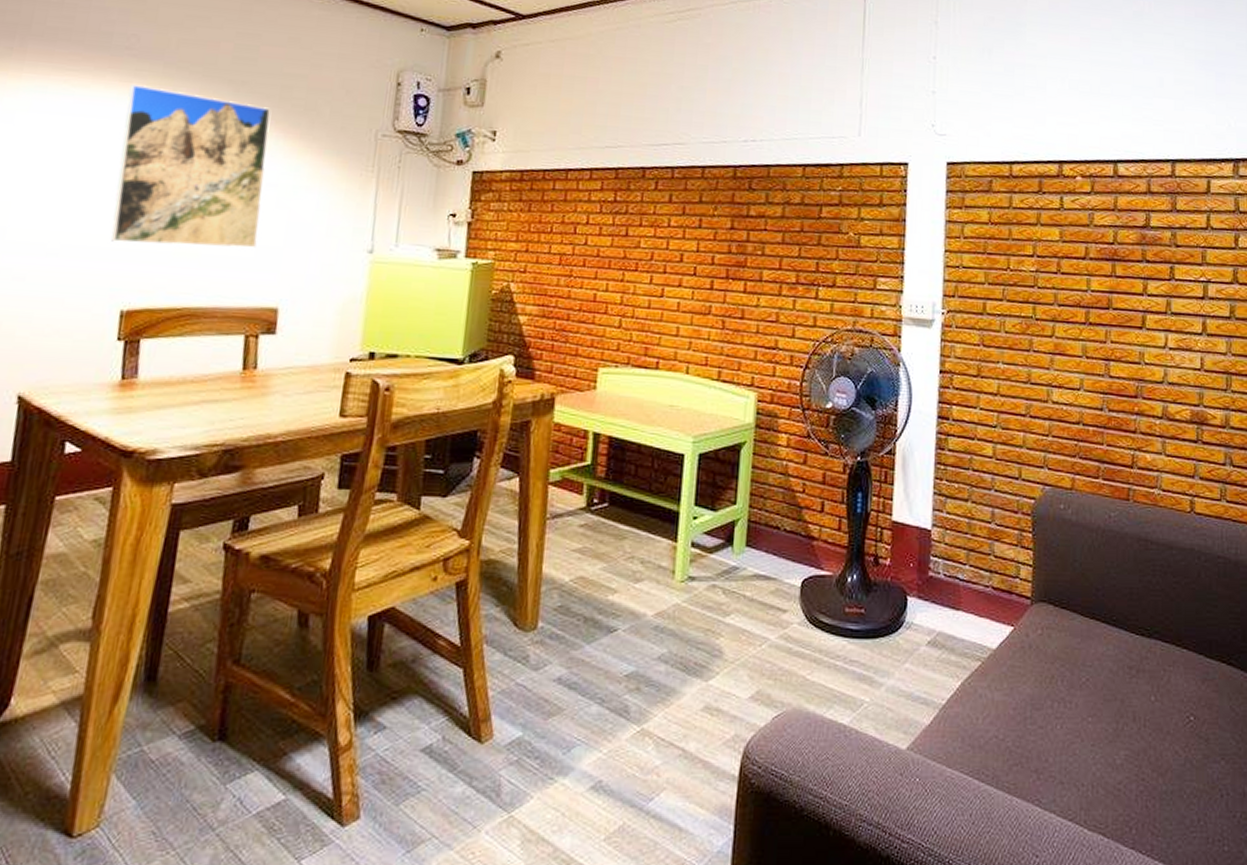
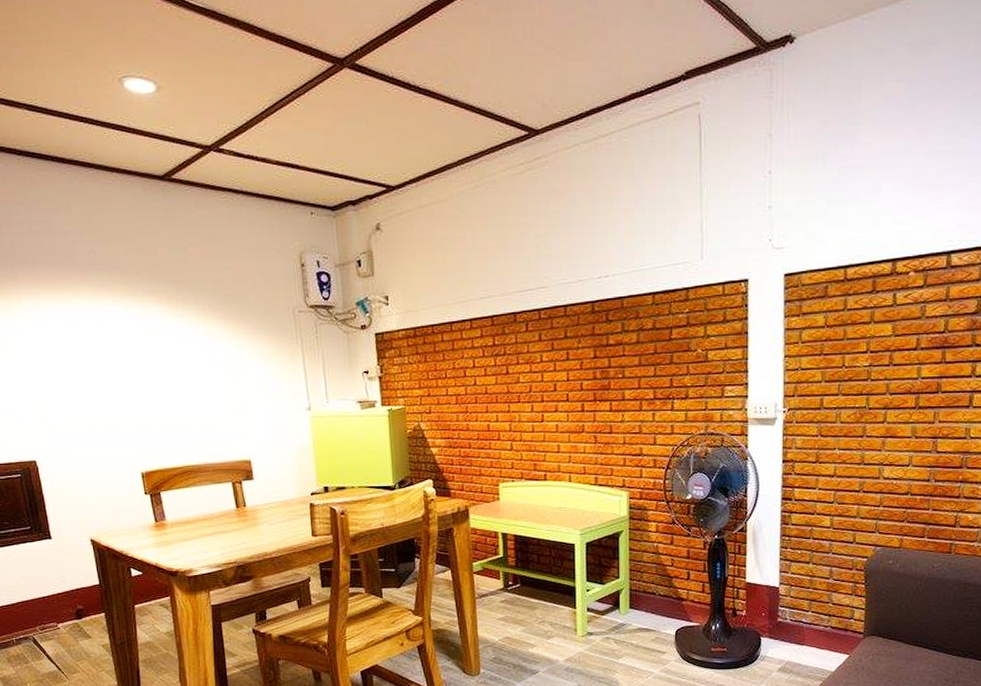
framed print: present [110,83,271,248] -> none [100,293,224,421]

